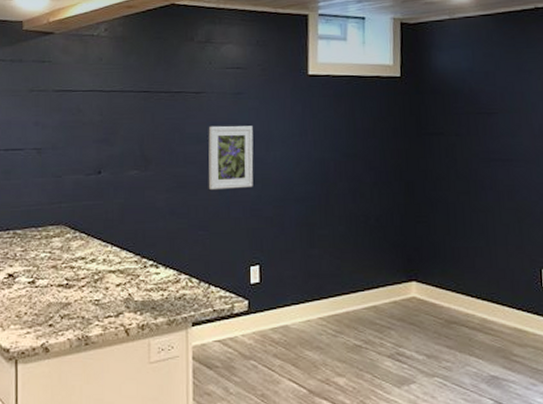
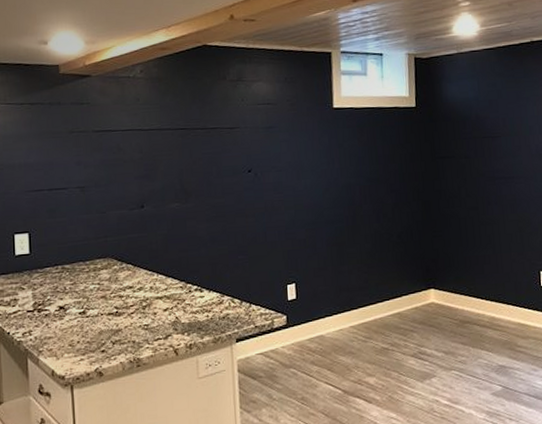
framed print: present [208,125,254,189] -> none [243,157,287,217]

